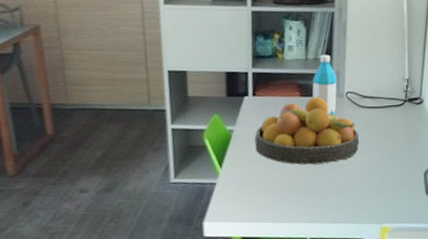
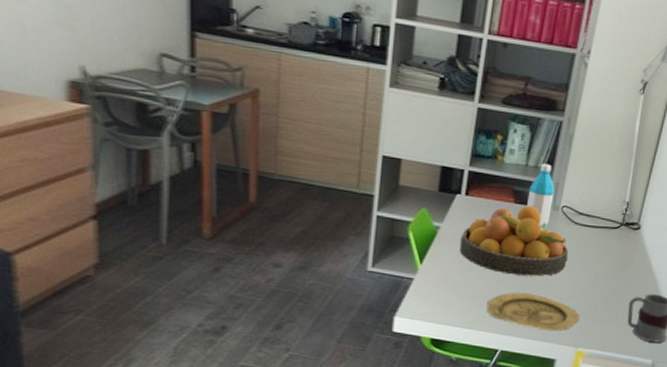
plate: none [289,179,379,213] -> present [486,292,580,332]

